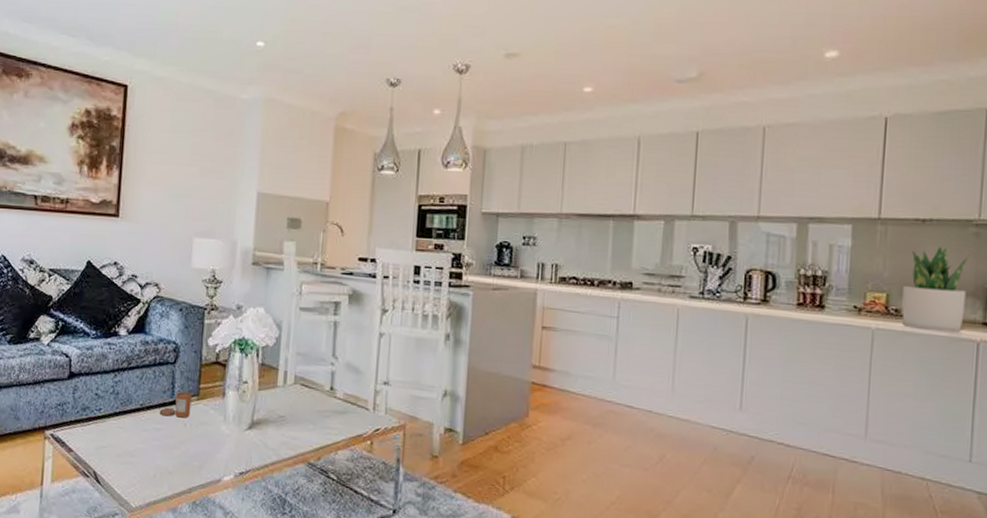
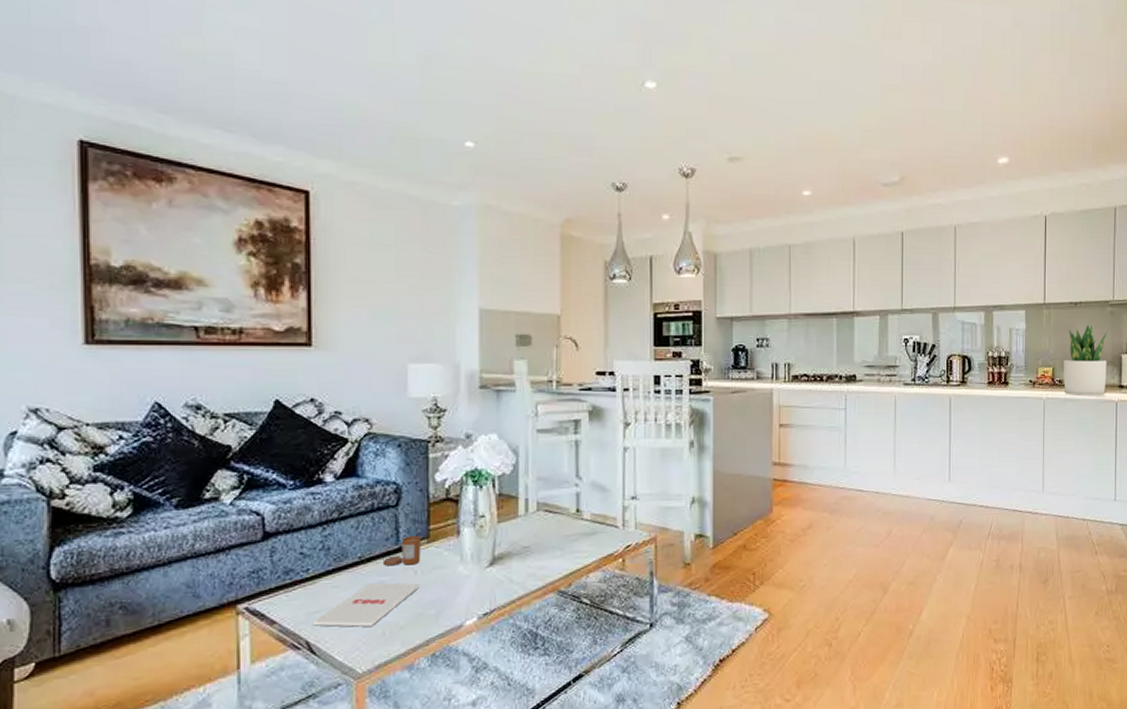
magazine: none [100,429,189,468] -> present [312,583,421,628]

